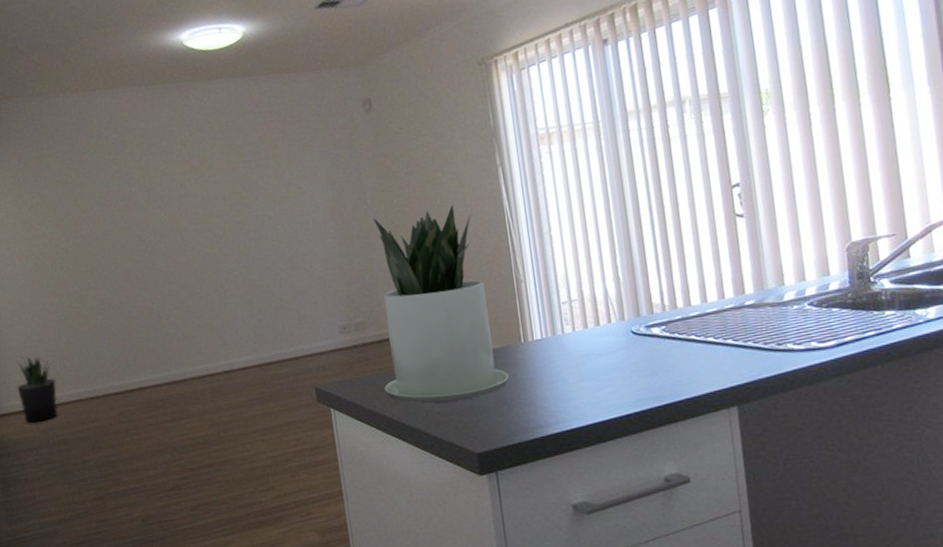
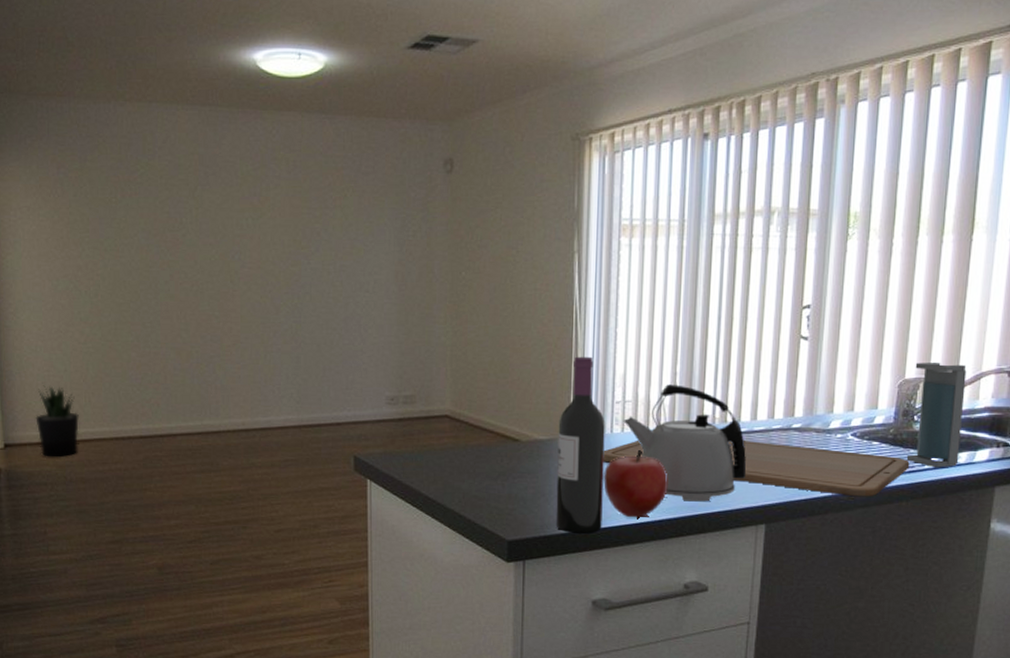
planter: present [373,204,510,404] -> none [425,286,552,487]
wine bottle: none [508,262,570,439] -> present [555,356,605,535]
chopping board: none [558,320,877,367] -> present [603,440,910,497]
fruit: none [562,347,630,416] -> present [603,450,668,518]
kettle: none [572,278,708,393] -> present [623,384,747,502]
soap dispenser: none [859,219,928,327] -> present [906,362,967,468]

